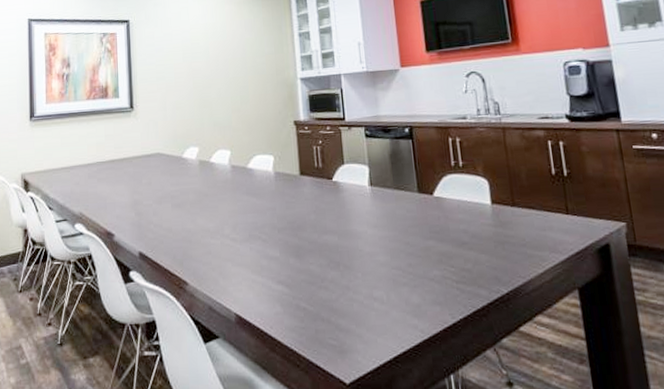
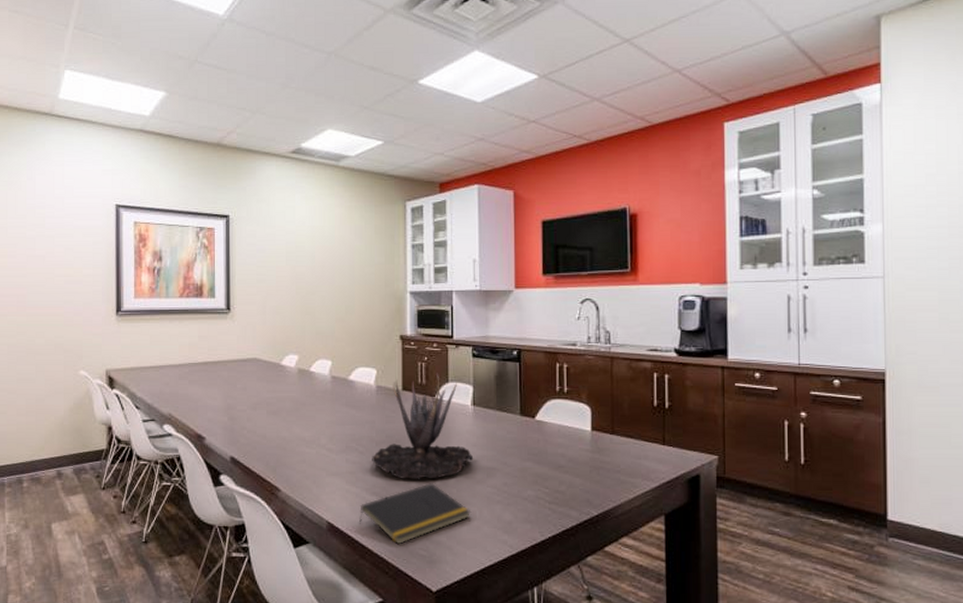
notepad: none [267,268,379,335] -> present [359,483,472,545]
plant: none [275,155,375,266] -> present [372,373,473,479]

